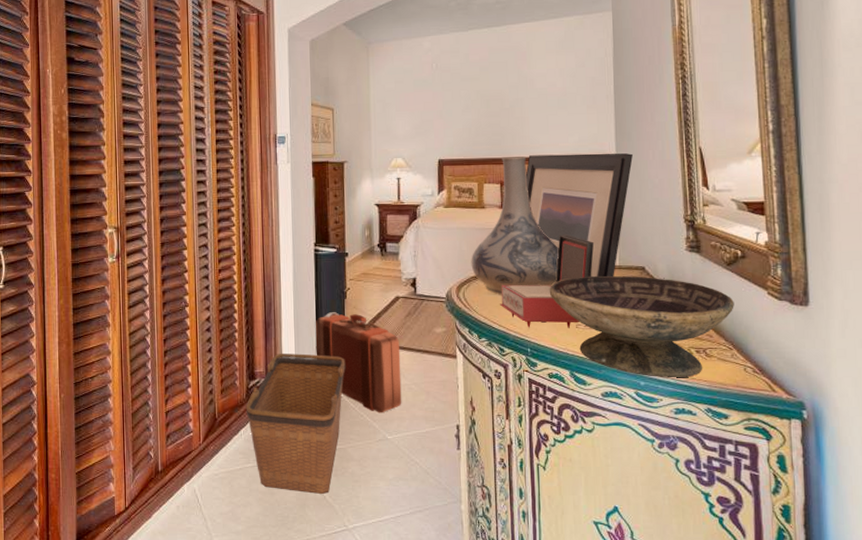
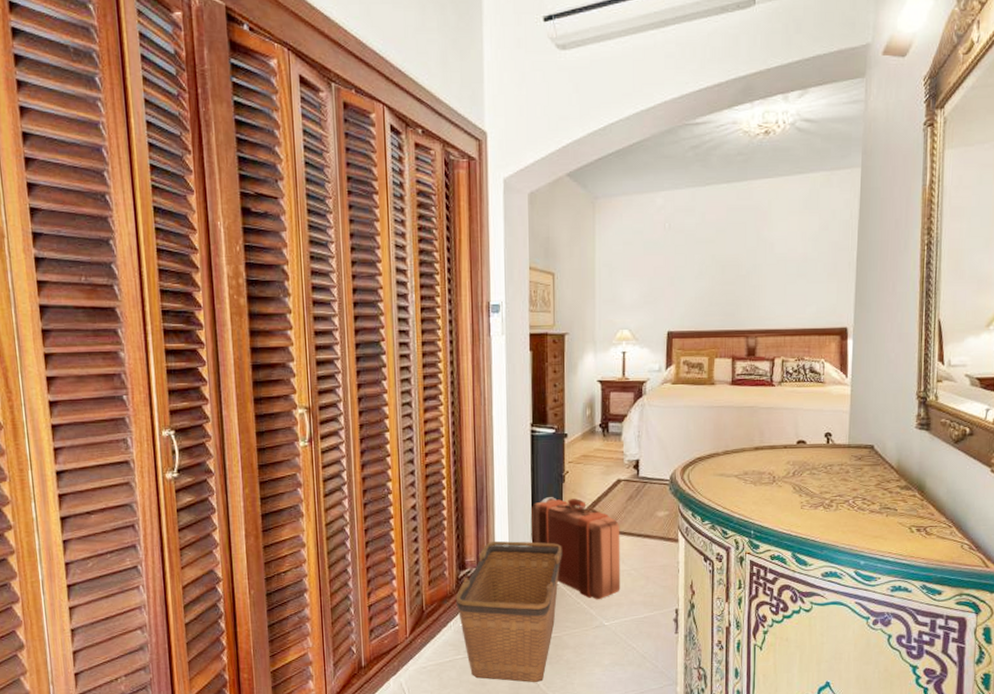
decorative vase: present [471,157,560,295] -> none [697,329,789,476]
jewelry box: present [500,233,595,328] -> none [725,411,825,510]
picture frame: present [525,153,633,278] -> none [758,325,871,457]
decorative bowl: present [549,275,734,378] -> none [776,455,958,557]

